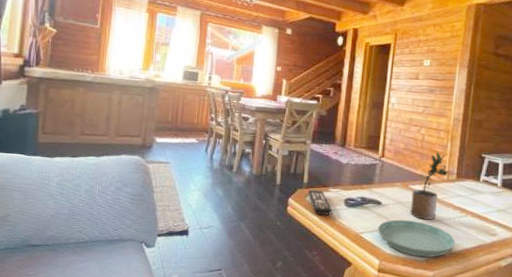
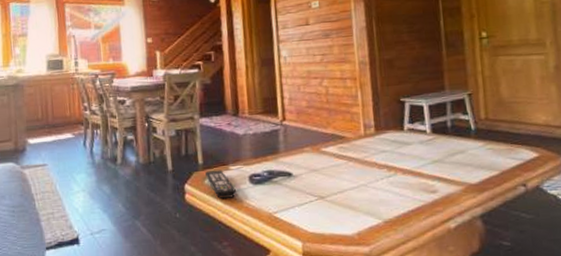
saucer: present [378,219,456,258] -> none [293,189,389,231]
potted plant: present [410,152,448,220] -> none [326,105,364,186]

